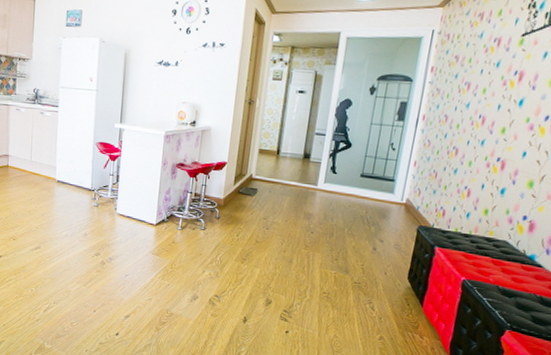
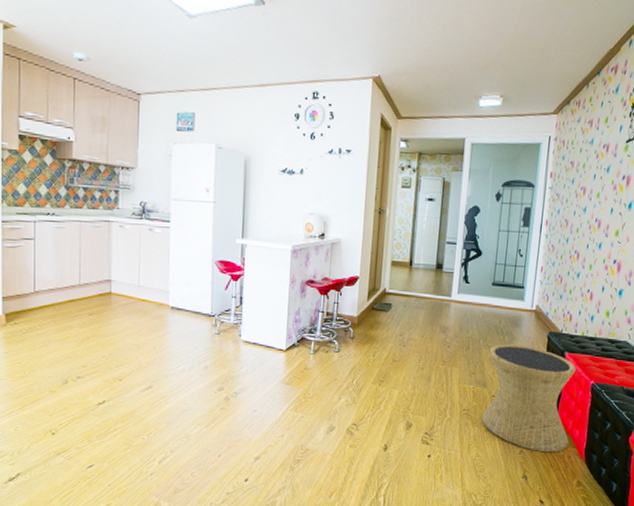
side table: none [342,234,446,343] -> present [482,344,576,453]

